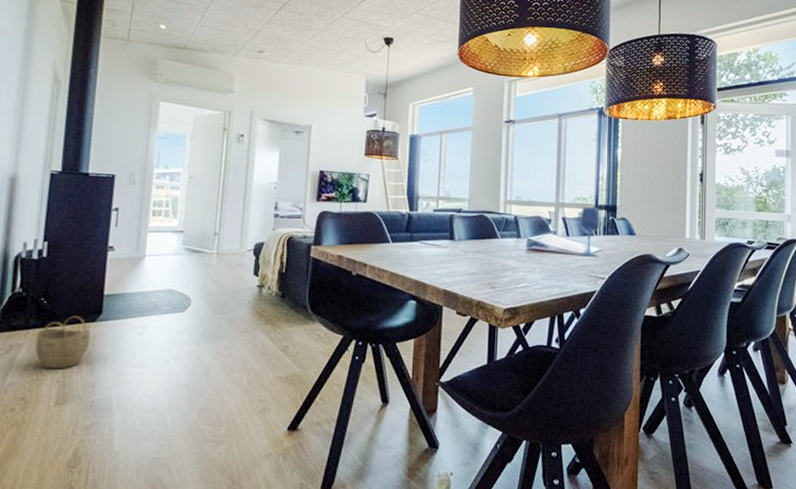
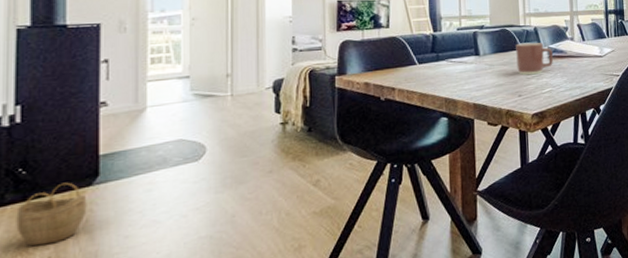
mug: none [491,231,532,267] -> present [515,42,553,75]
wineglass: present [579,207,600,257] -> none [592,13,611,58]

